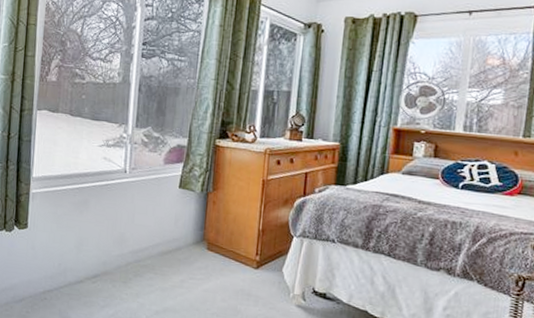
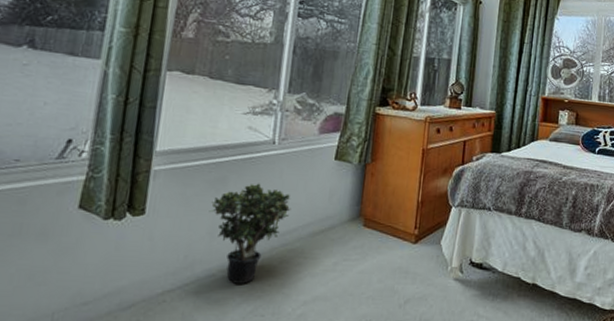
potted plant: none [75,206,142,291] -> present [209,183,291,284]

